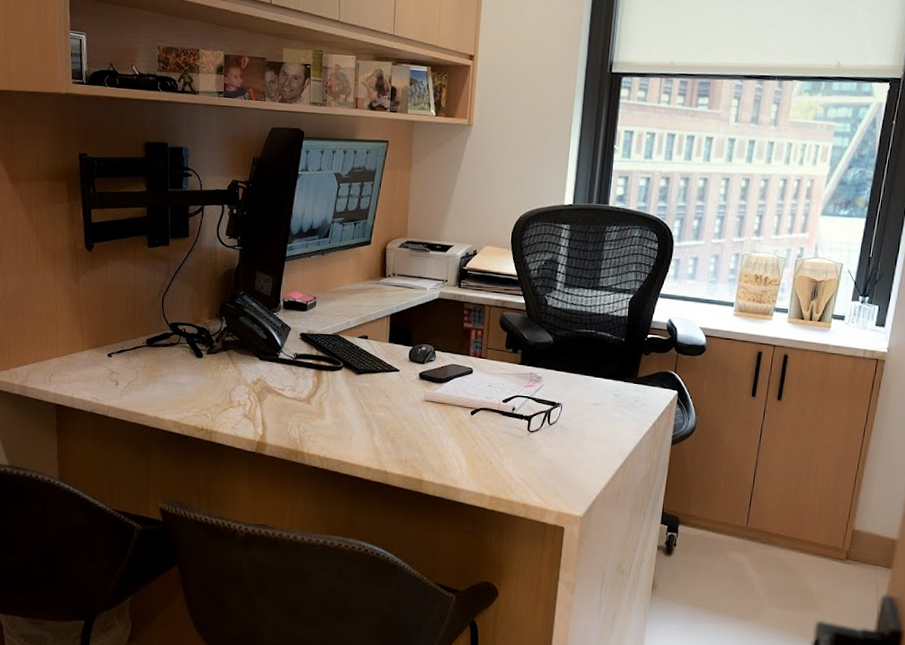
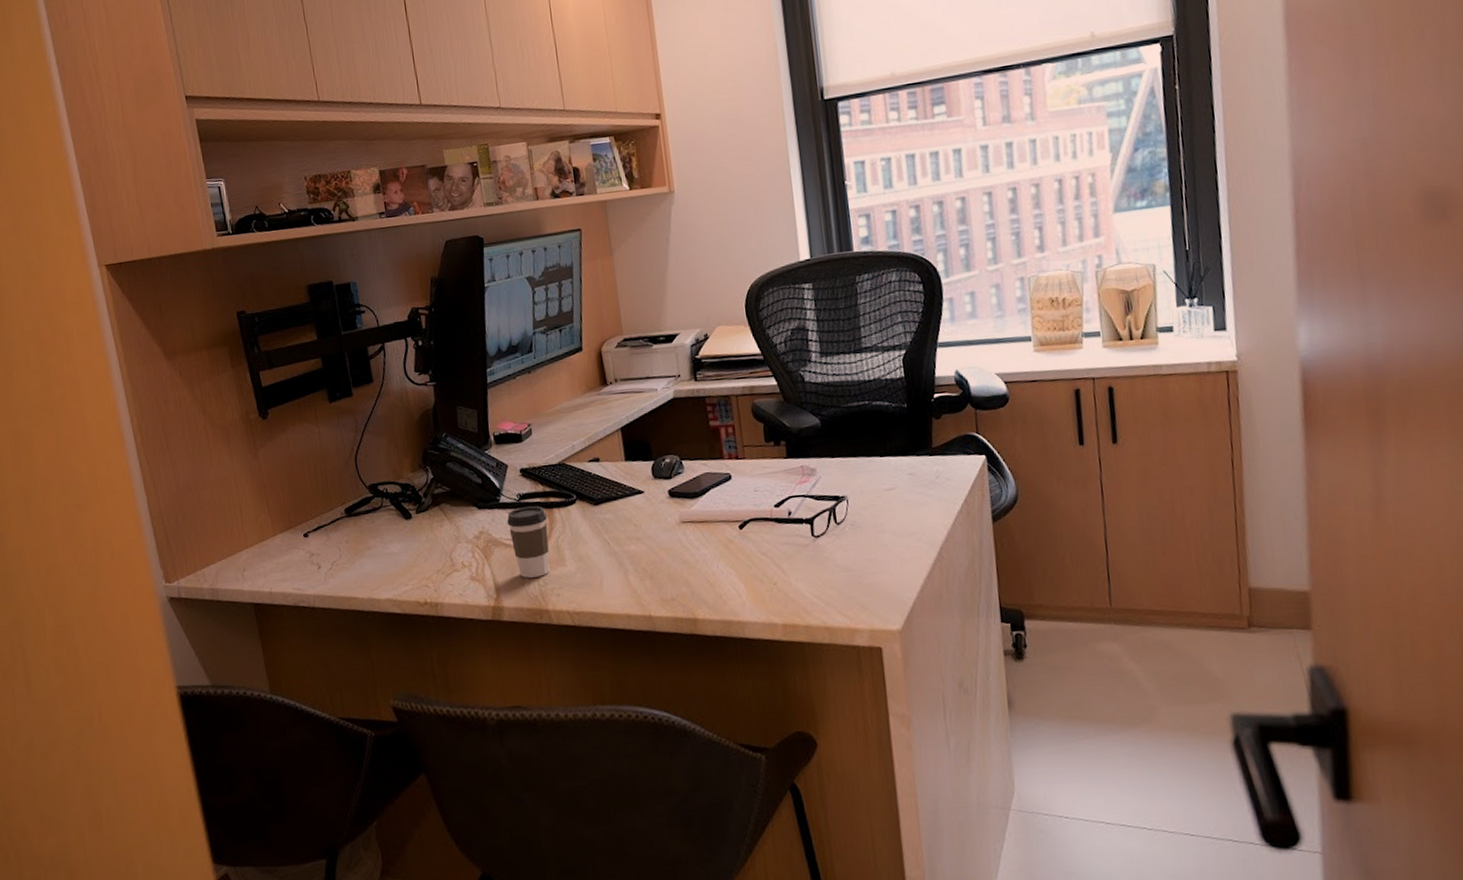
coffee cup: none [282,365,316,424] -> present [507,506,550,578]

